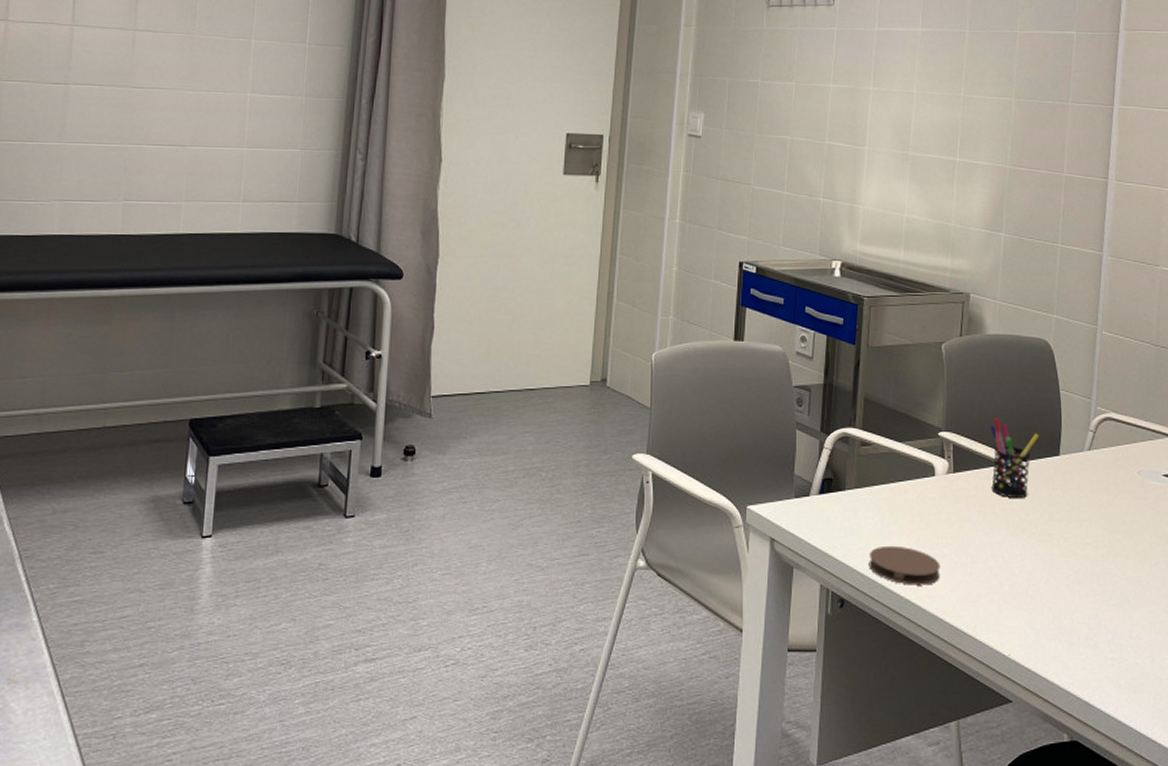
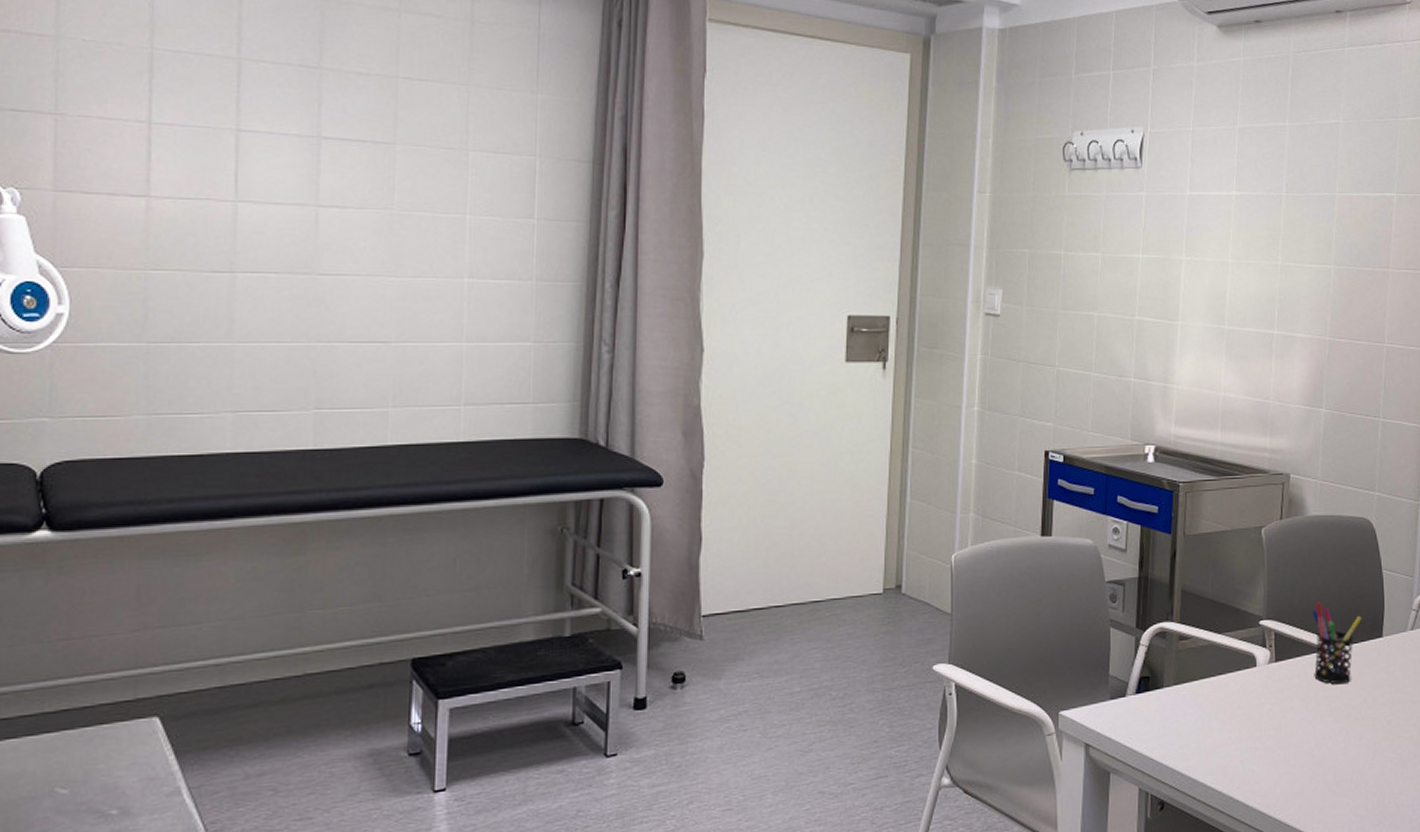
coaster: present [869,545,940,585] -> none [1189,741,1263,782]

